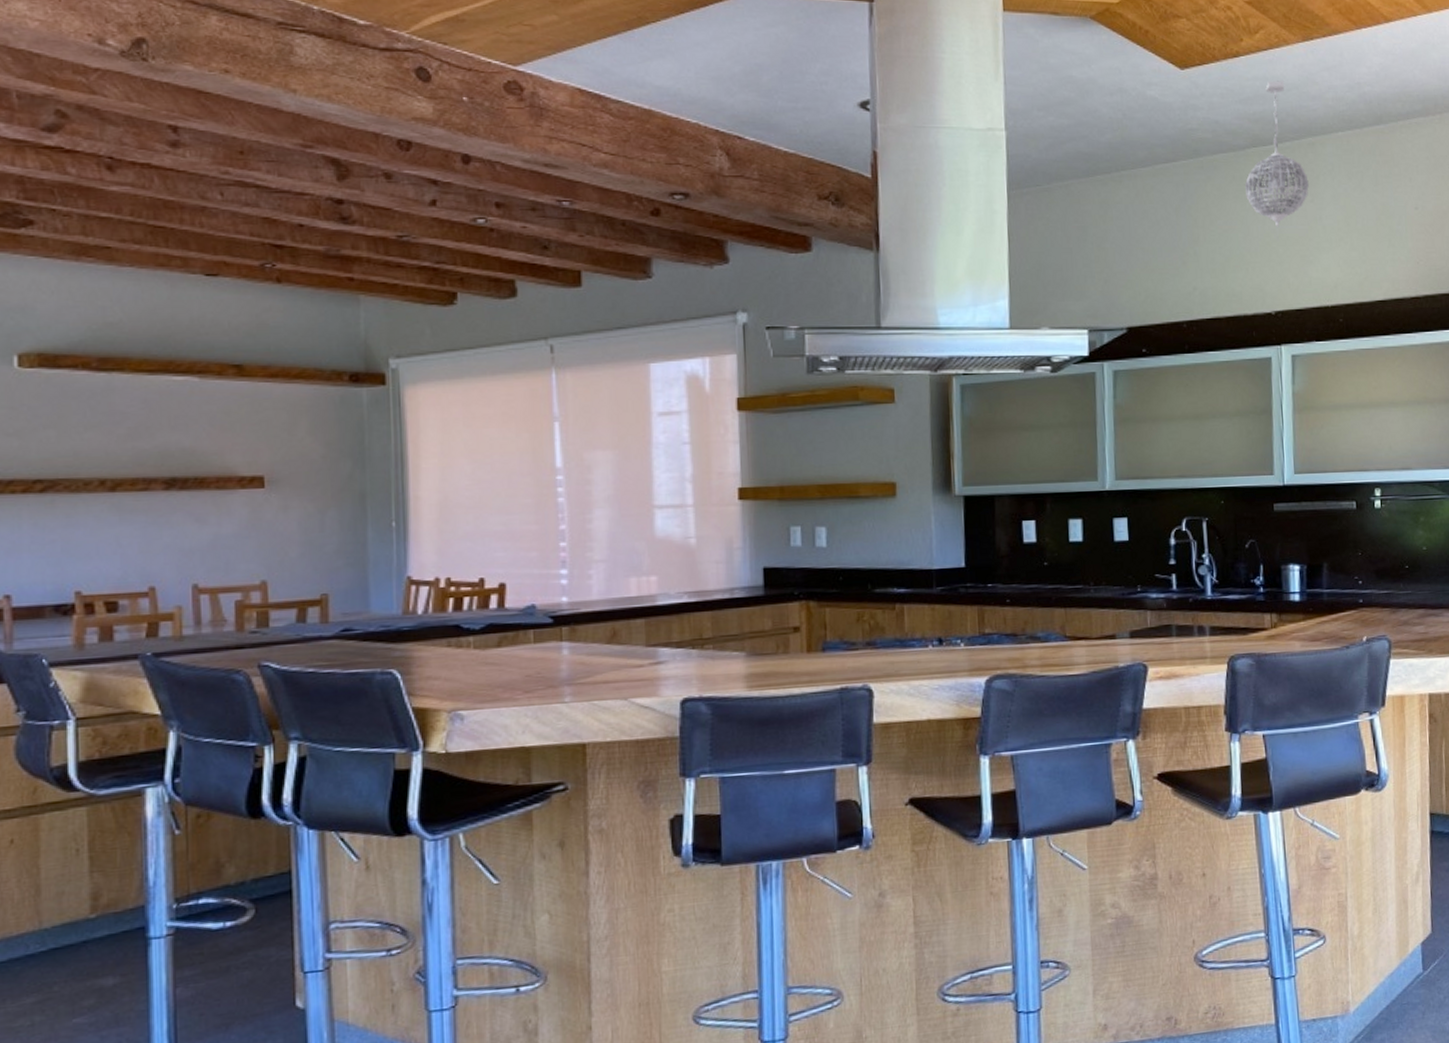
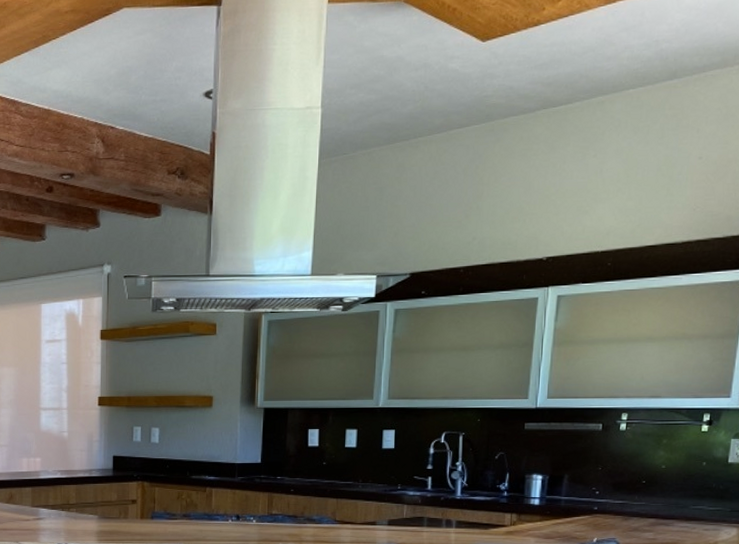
pendant light: present [1245,80,1309,227] -> none [531,44,594,181]

